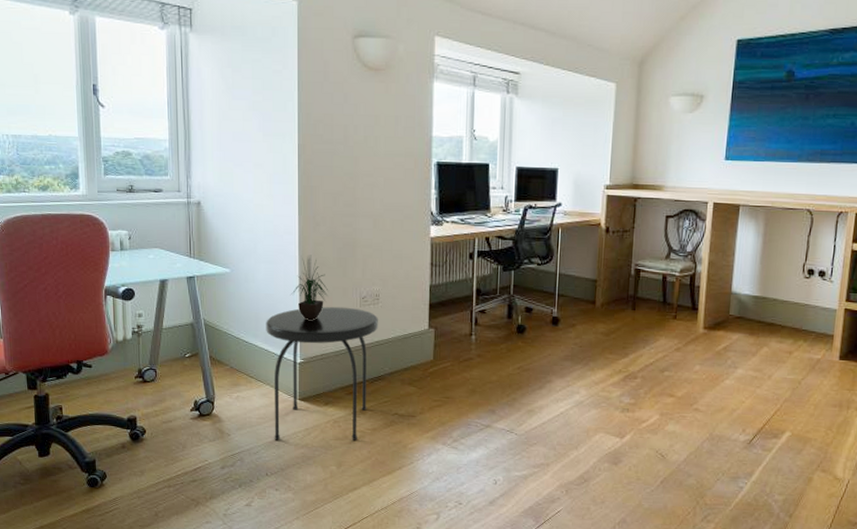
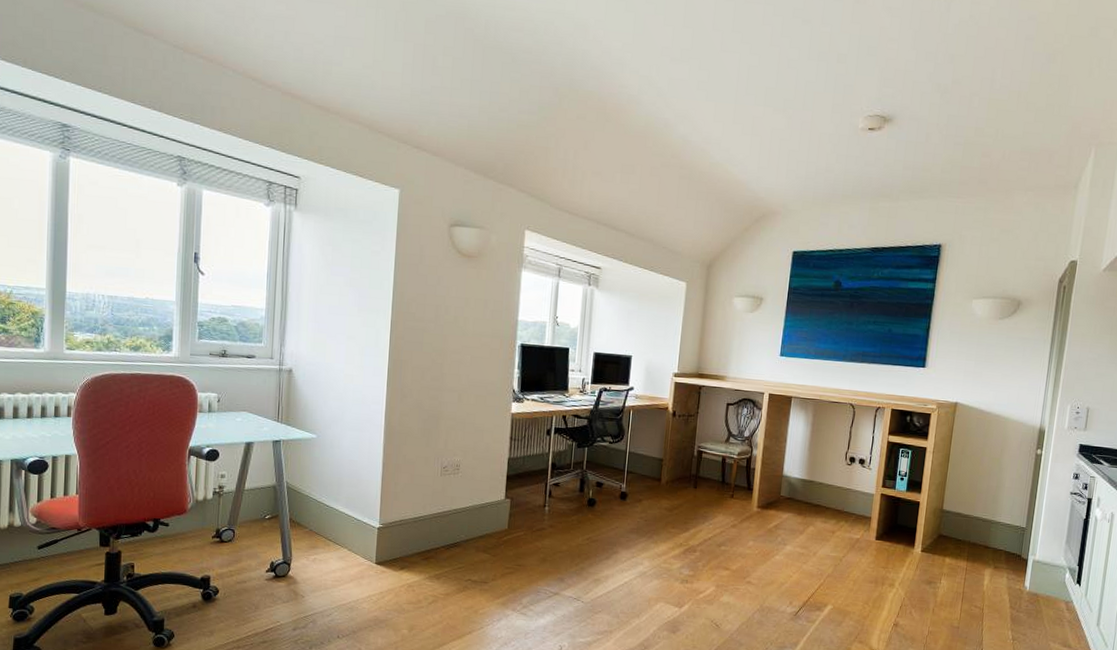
side table: present [266,306,379,440] -> none [347,474,458,605]
potted plant: present [291,255,328,320] -> none [375,424,411,487]

